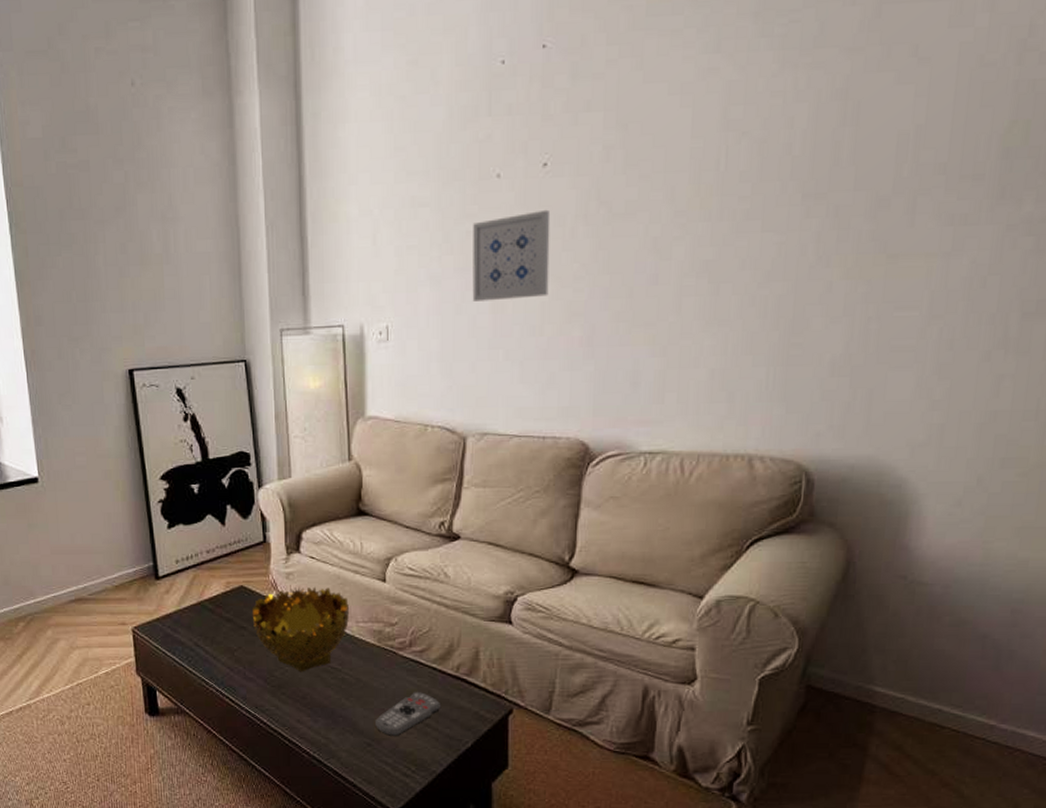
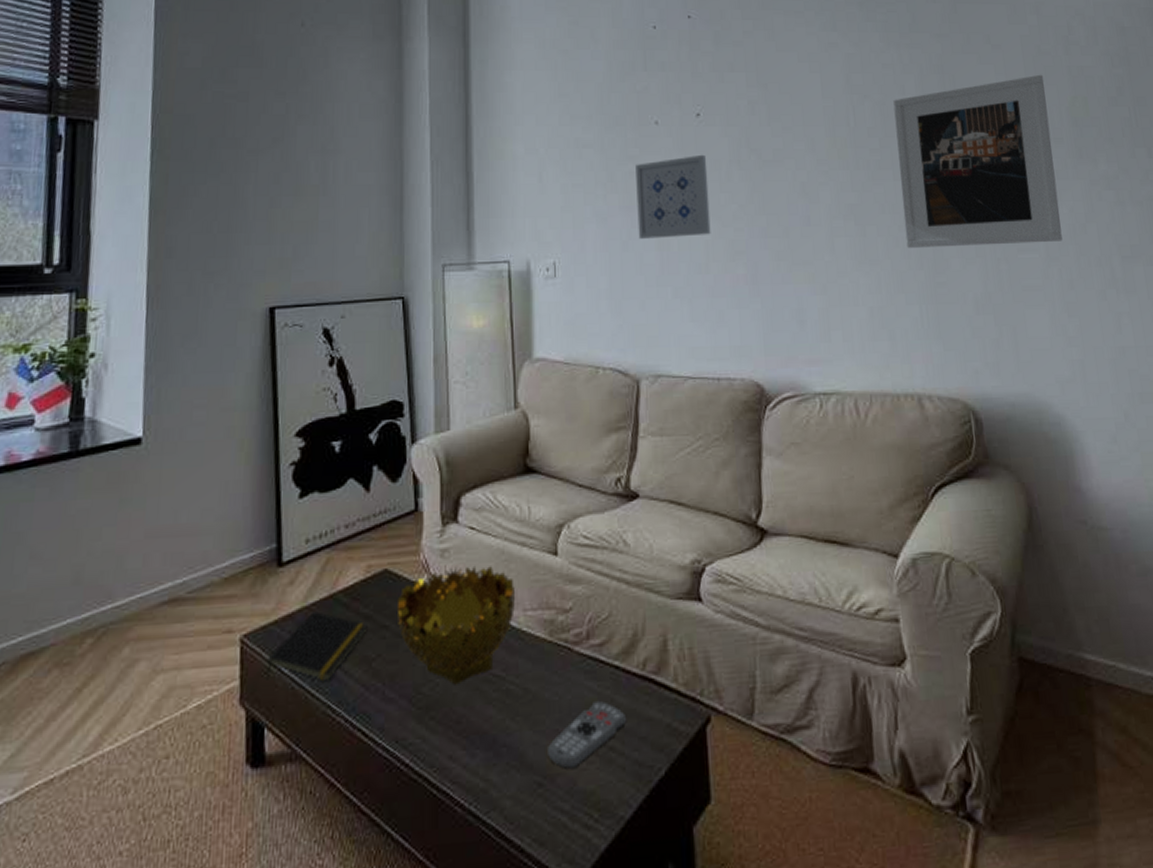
notepad: none [154,614,230,663] -> present [267,611,368,682]
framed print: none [764,93,979,307] -> present [893,74,1063,248]

